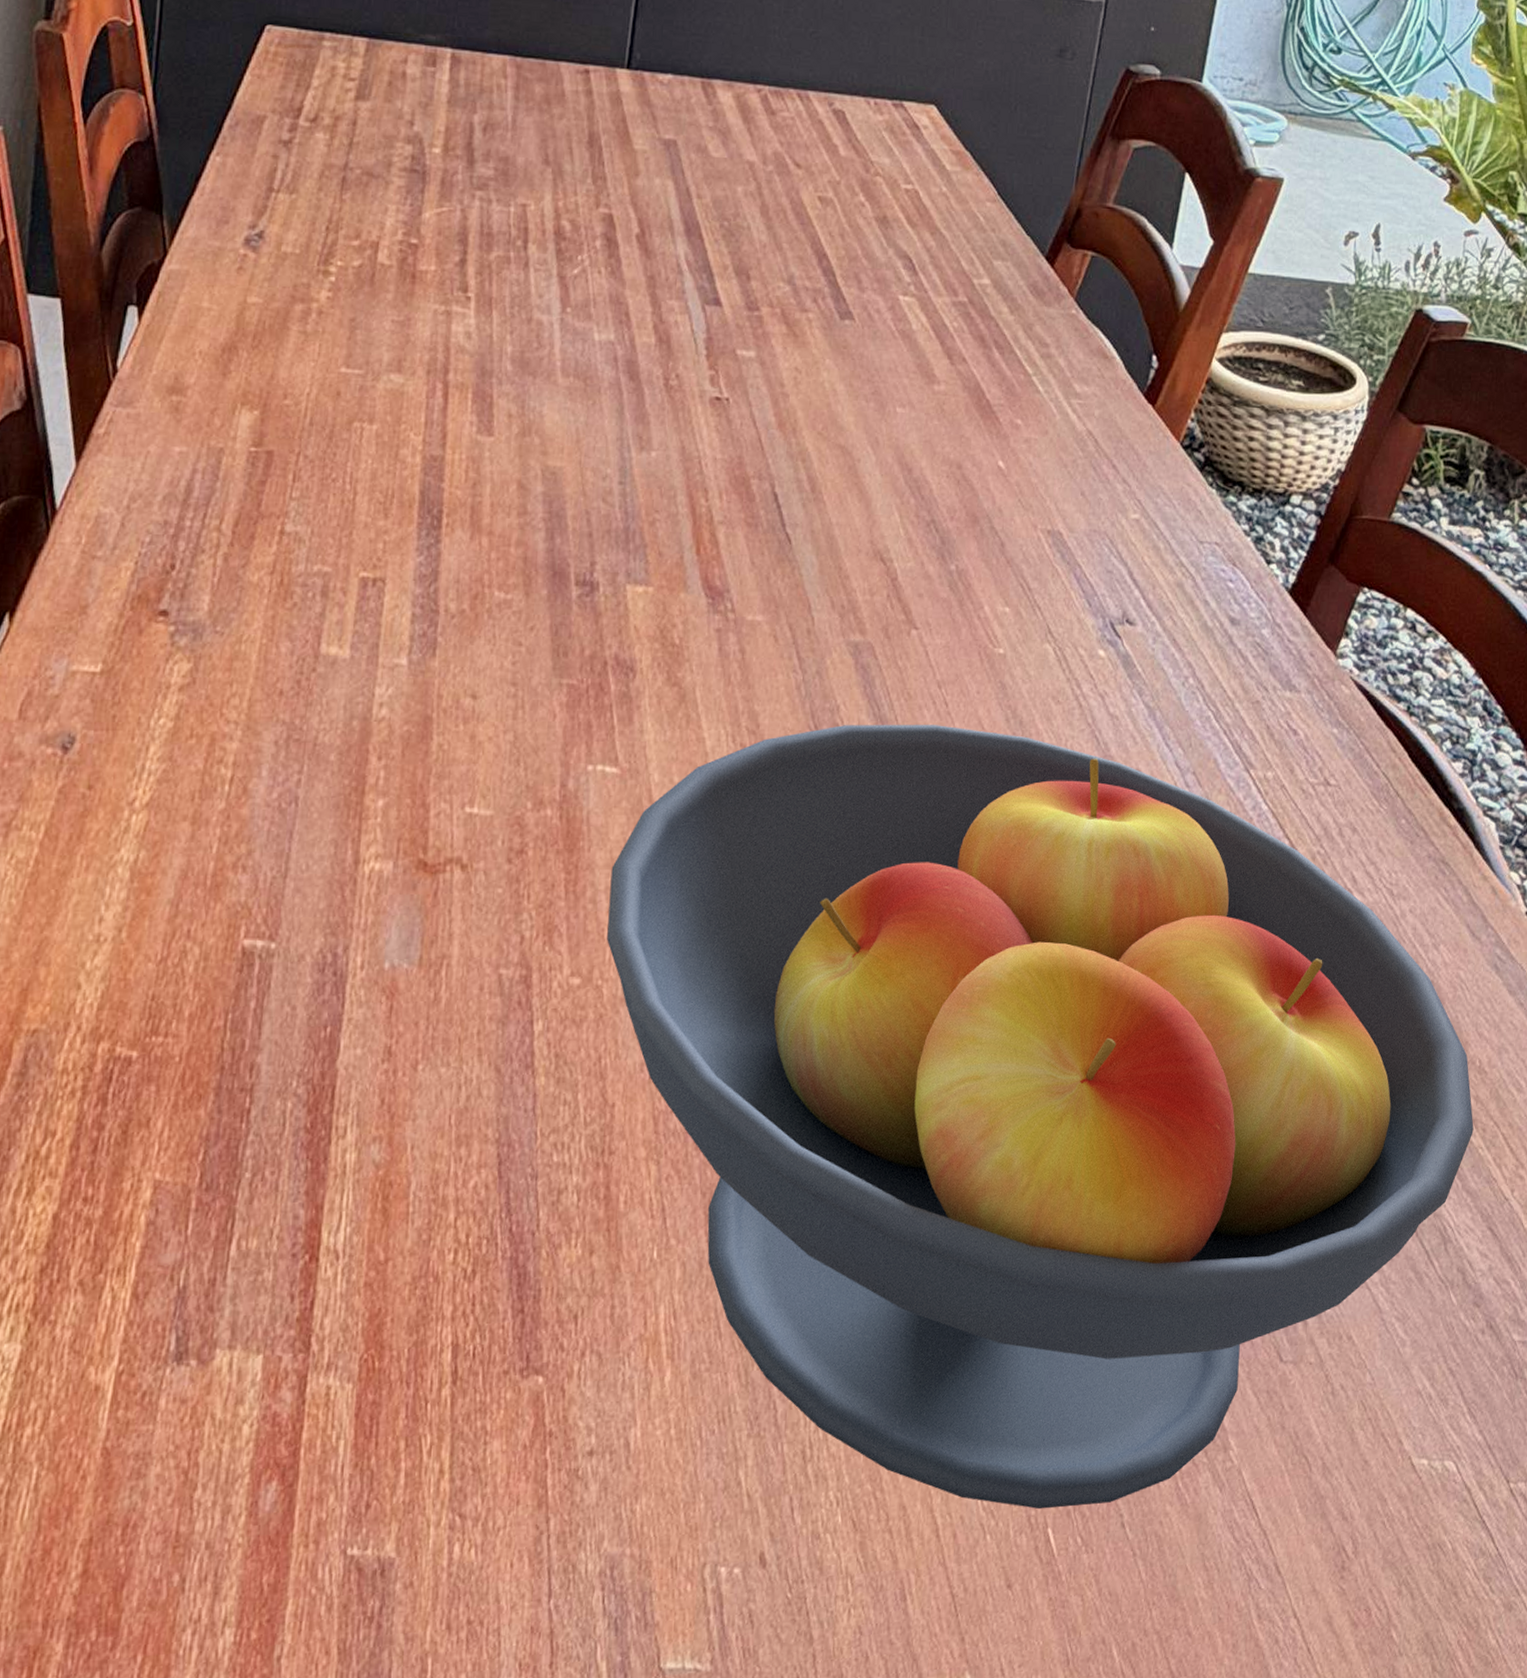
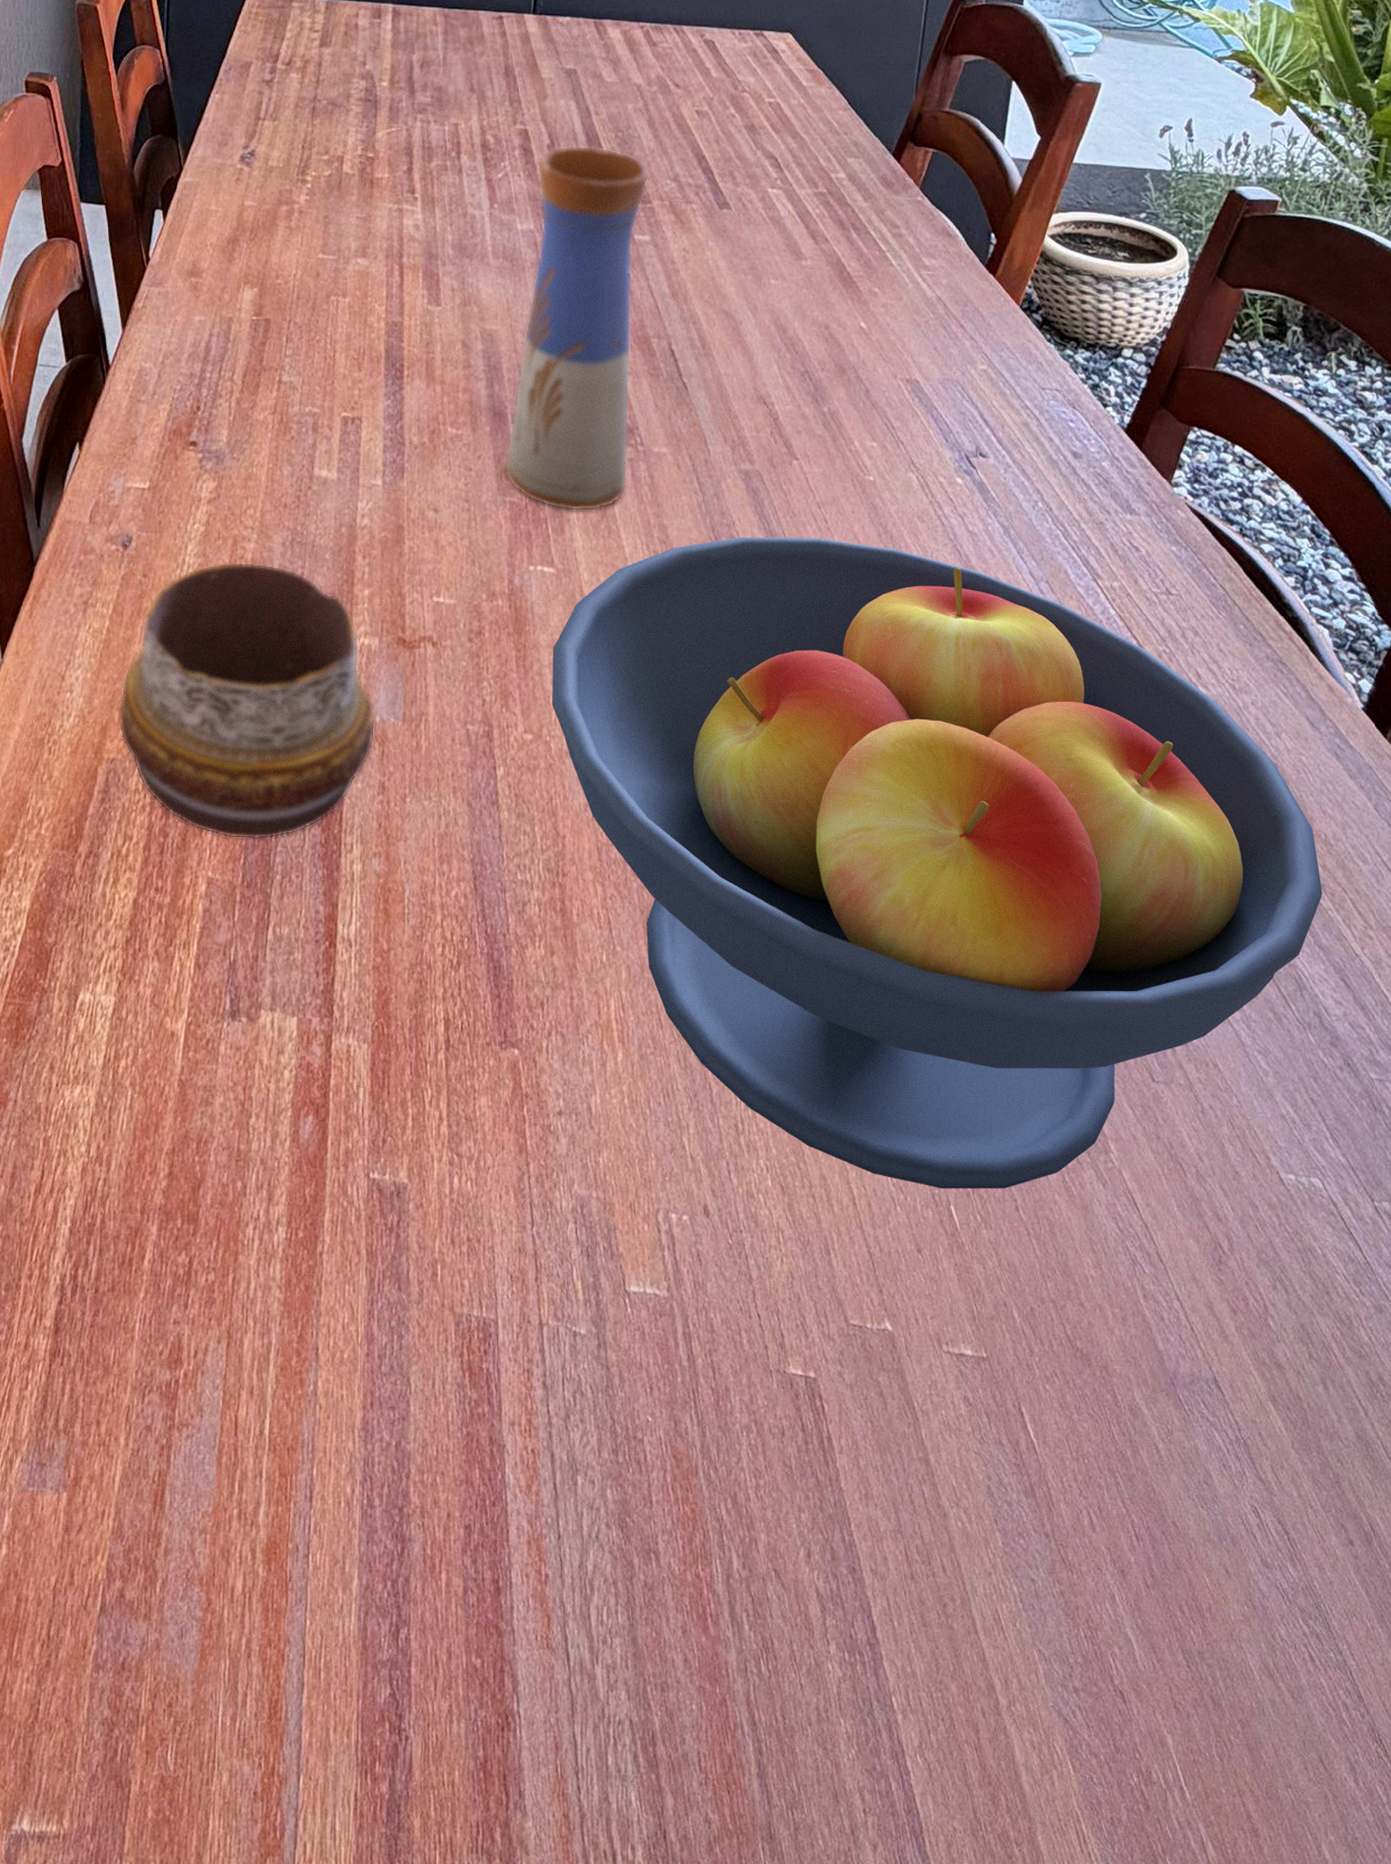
decorative bowl: none [44,766,384,1129] -> present [118,562,375,840]
vase: none [562,235,760,696] -> present [504,145,650,512]

